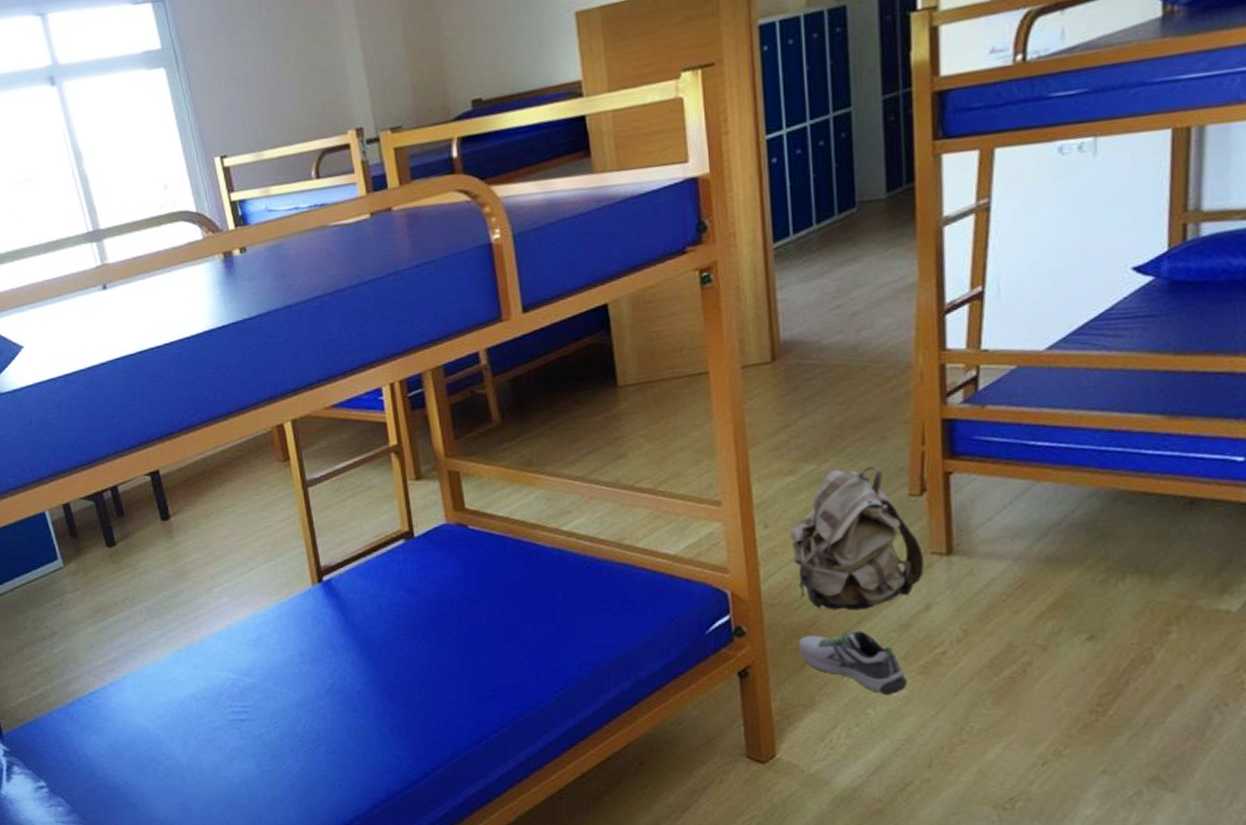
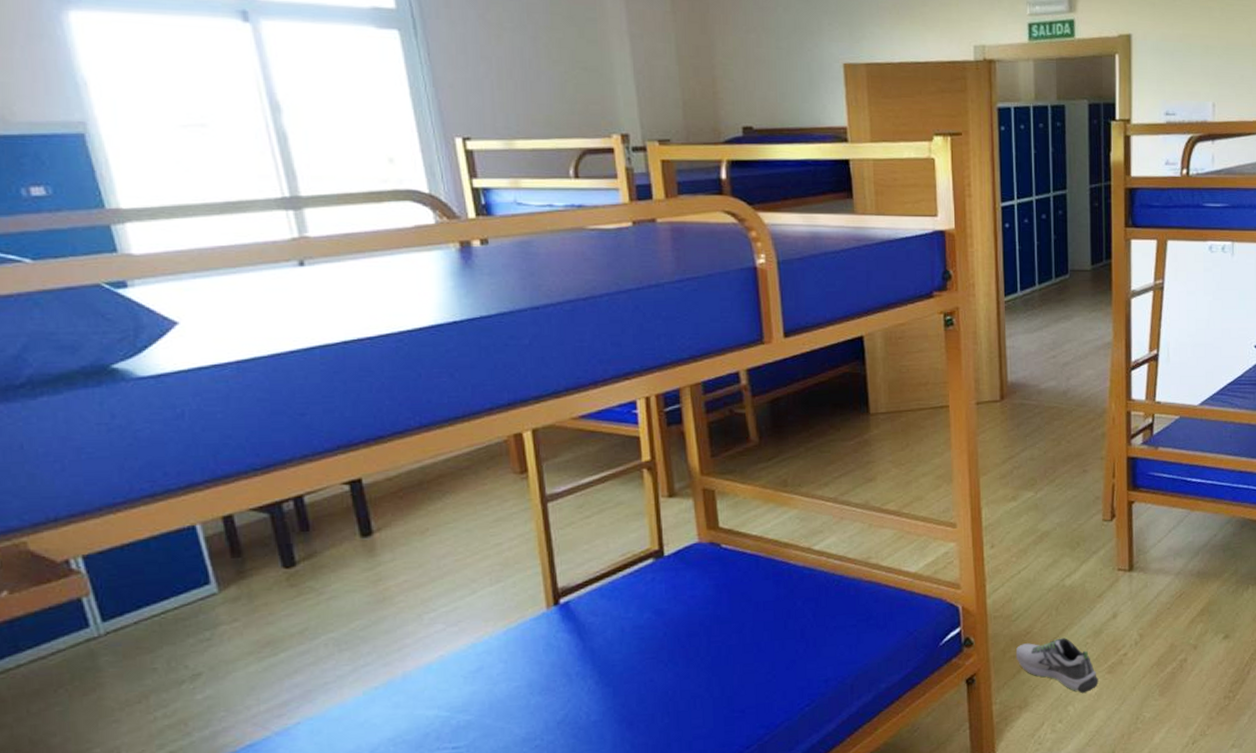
backpack: present [790,467,924,611] -> none [1012,495,1112,621]

